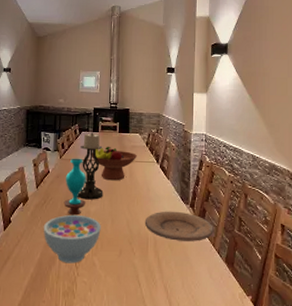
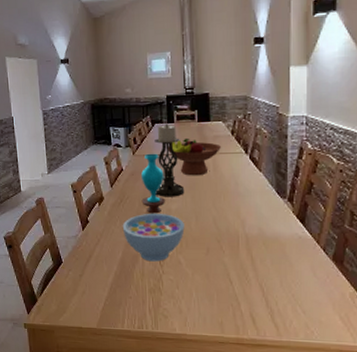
plate: present [144,211,213,241] -> none [234,206,318,238]

